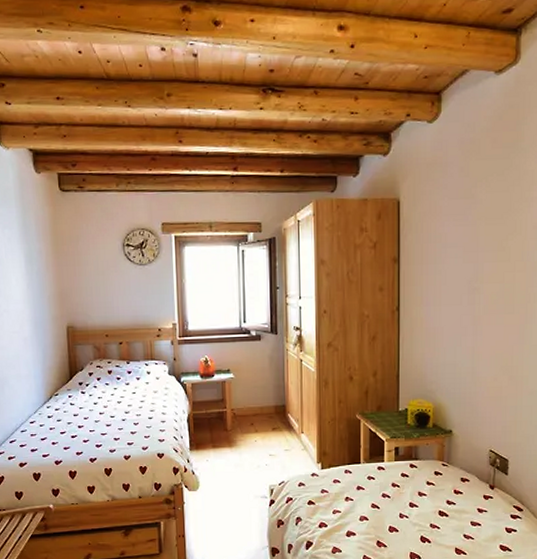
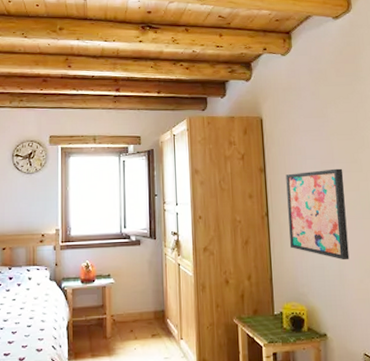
wall art: none [420,258,488,358] -> present [286,168,350,260]

